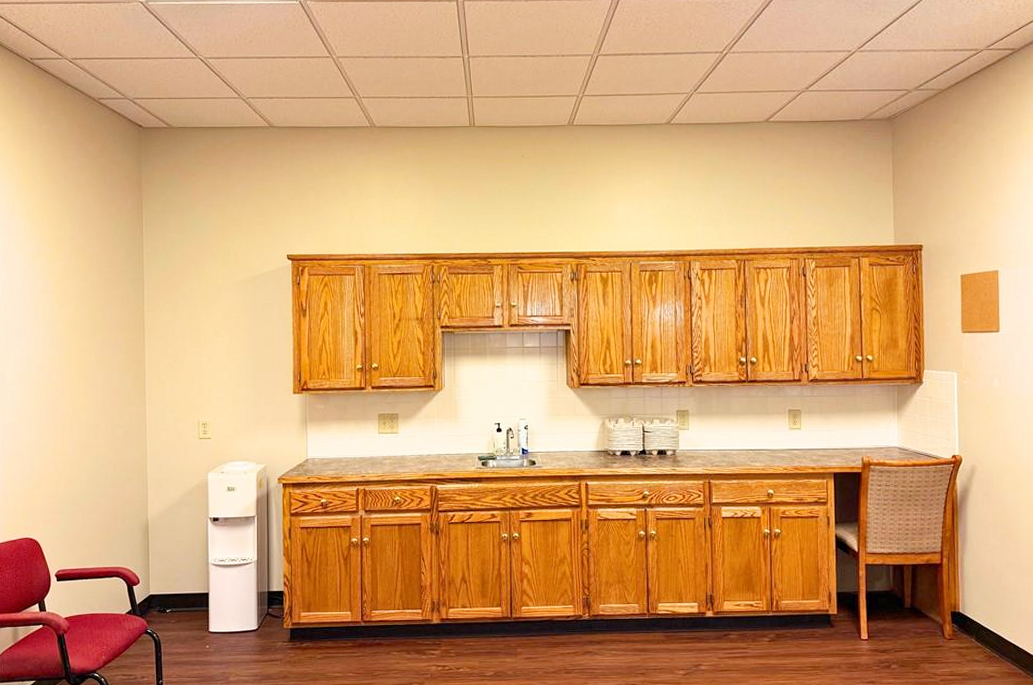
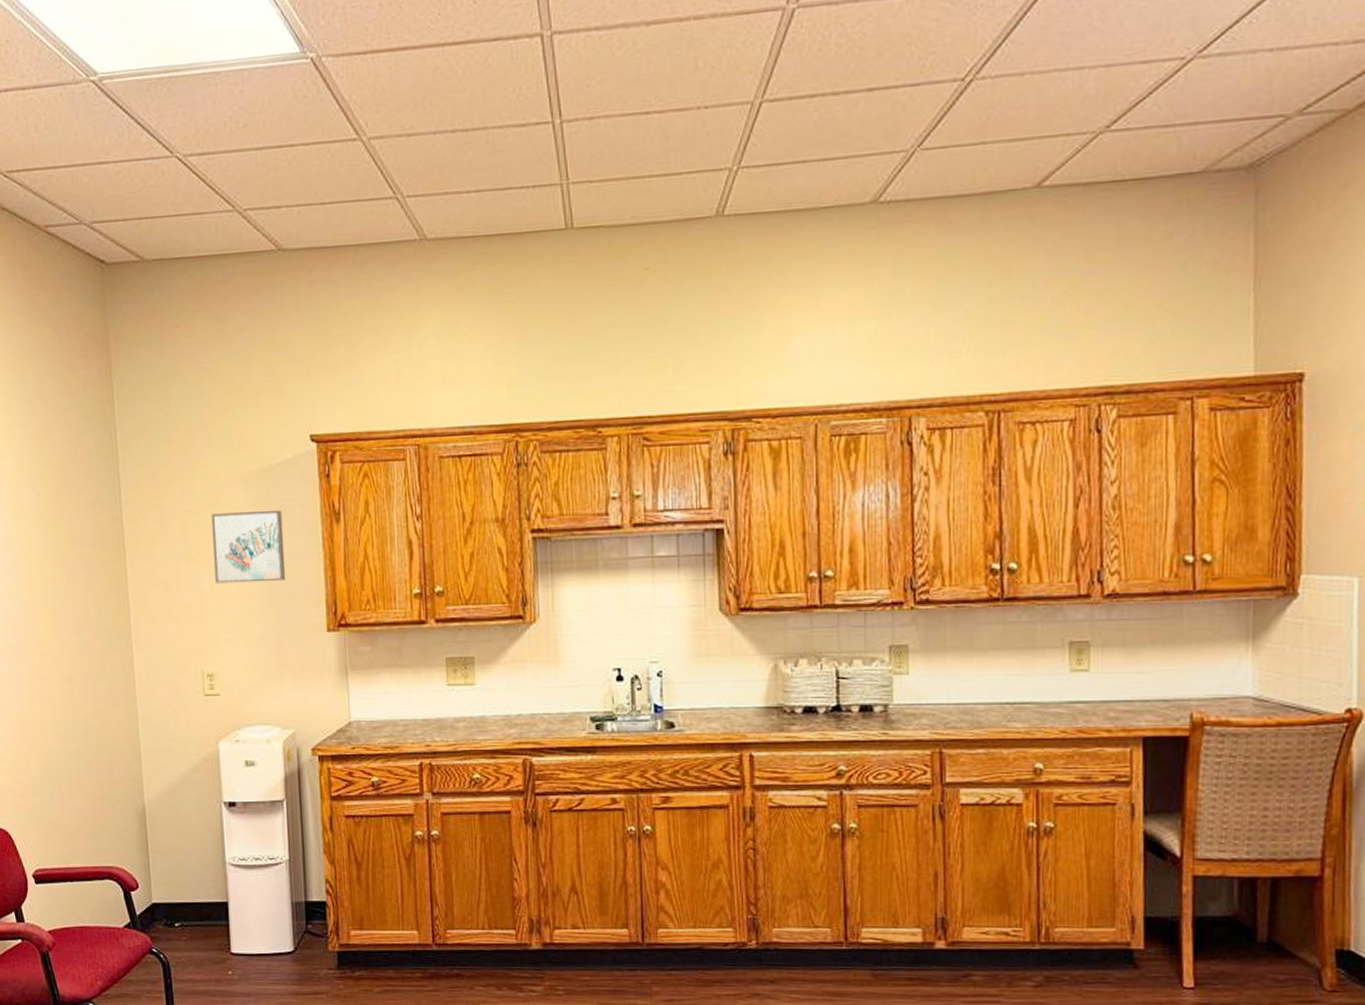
wall art: none [211,306,265,357] -> present [211,509,286,584]

